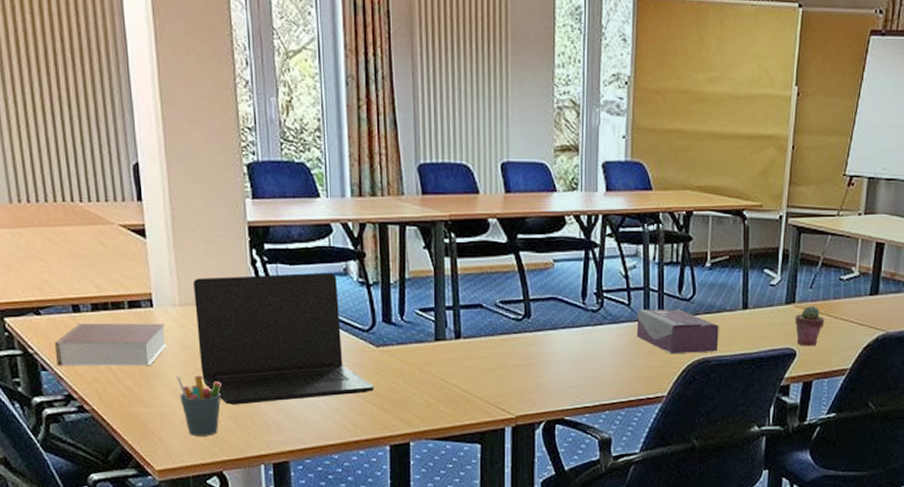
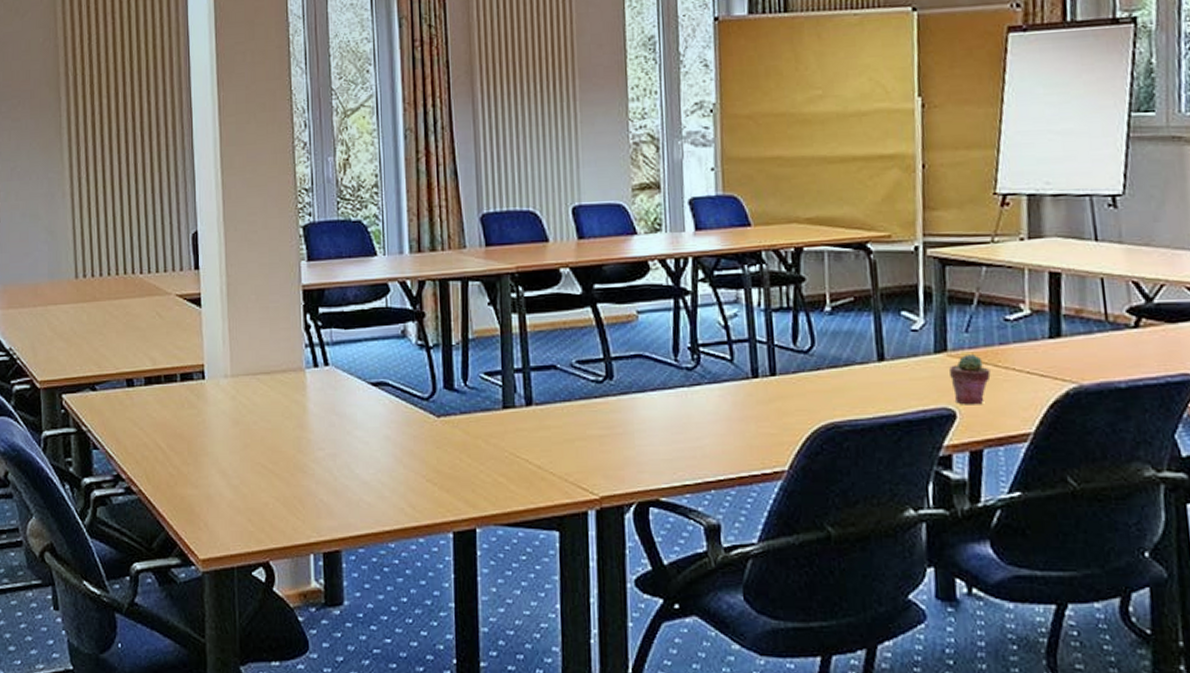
book: present [54,323,167,366] -> none [107,396,217,444]
pen holder: present [177,375,222,436] -> none [225,452,272,521]
laptop: present [192,273,374,405] -> none [245,337,435,485]
tissue box: present [636,309,719,354] -> none [743,364,851,419]

